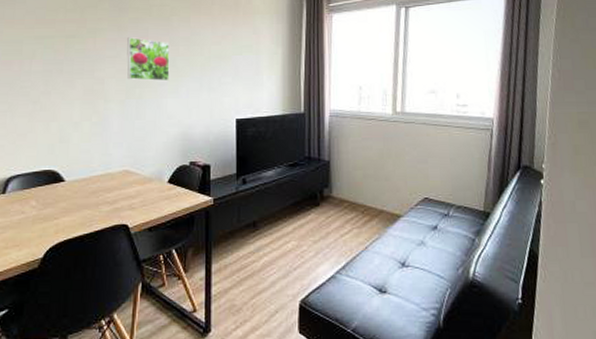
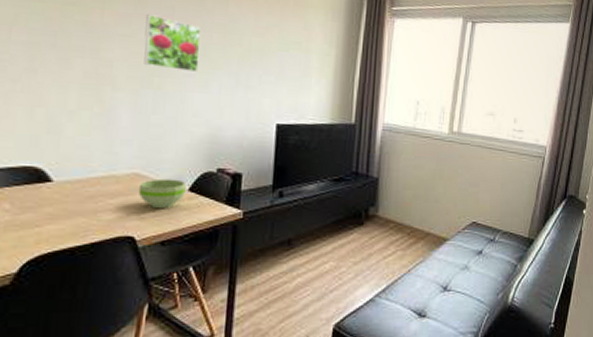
bowl: none [128,173,166,199] -> present [138,178,186,208]

